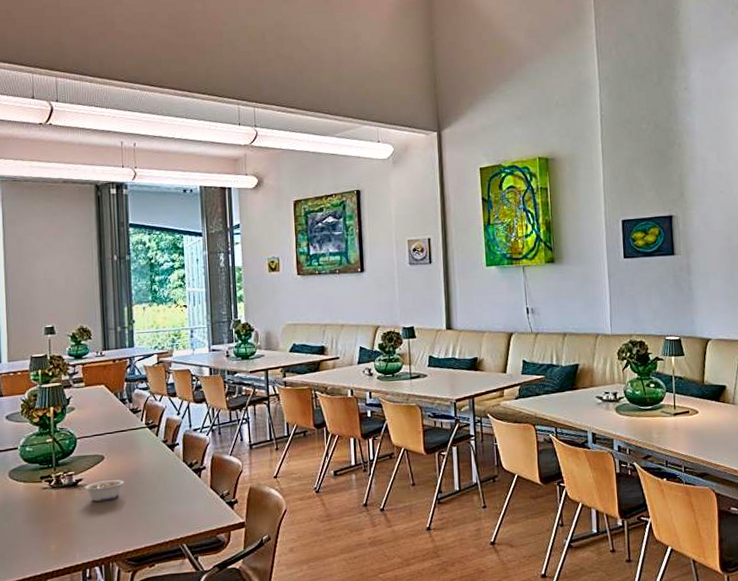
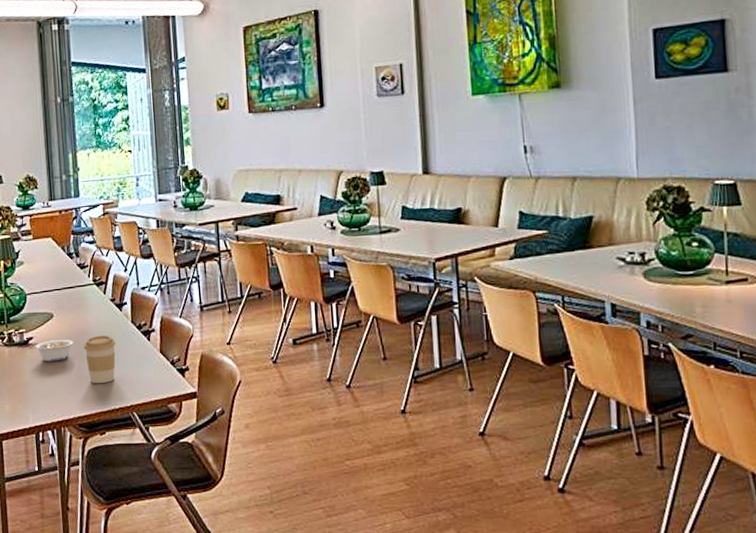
coffee cup: none [135,474,167,520] -> present [84,335,116,384]

